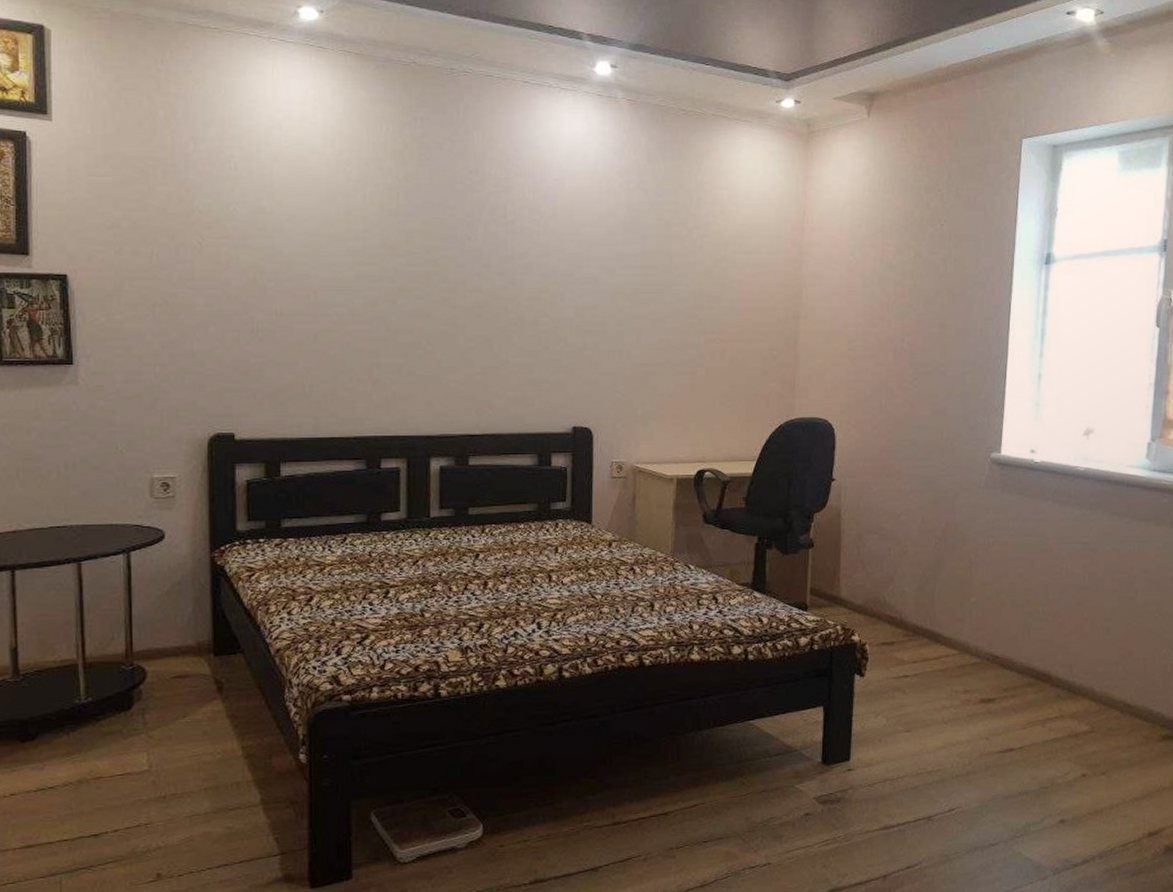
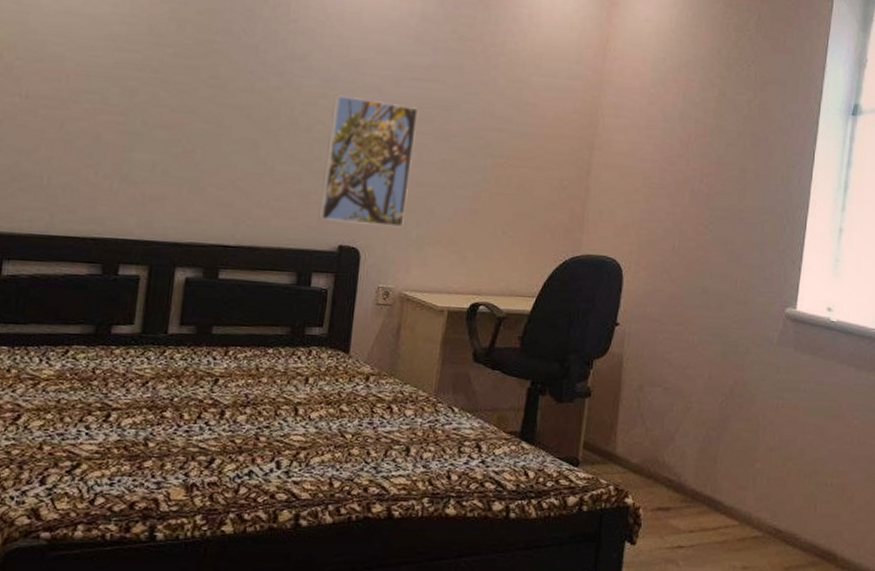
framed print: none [551,288,634,407] -> present [318,94,419,228]

